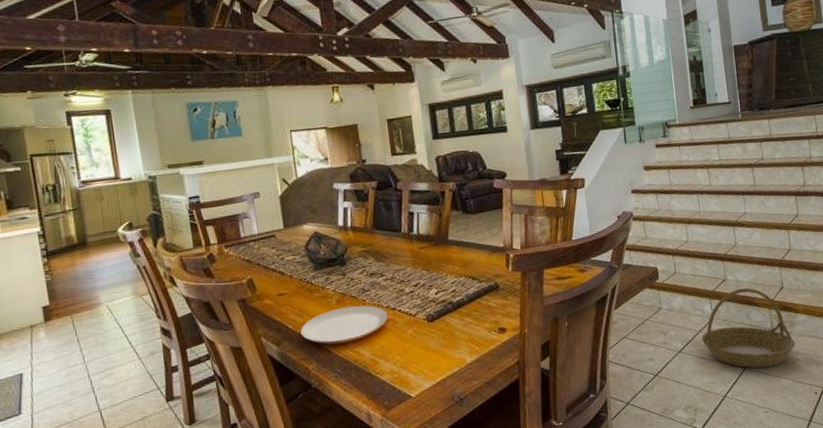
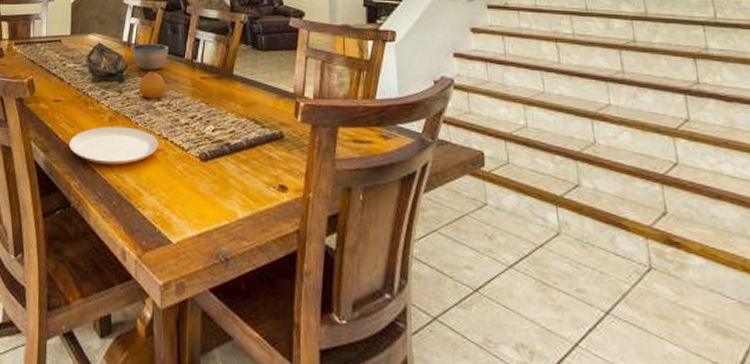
bowl: none [347,223,386,250] -> present [131,43,169,70]
fruit: none [360,249,388,276] -> present [138,71,167,99]
basket: present [701,287,796,369] -> none [543,201,688,321]

